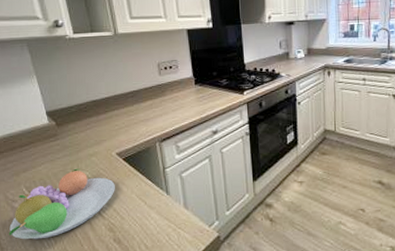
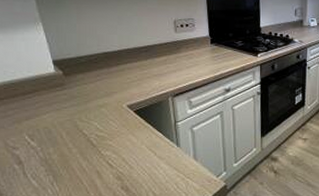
fruit bowl: present [8,168,115,240] -> none [8,118,125,186]

